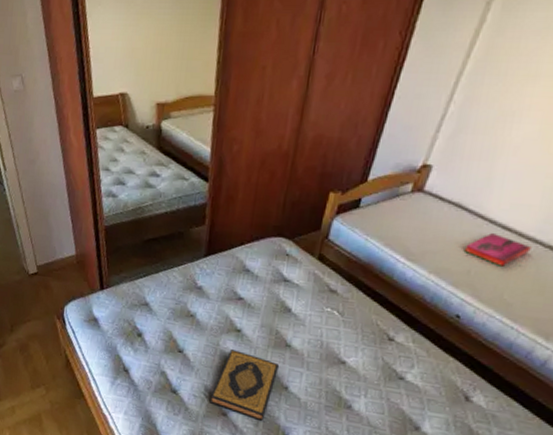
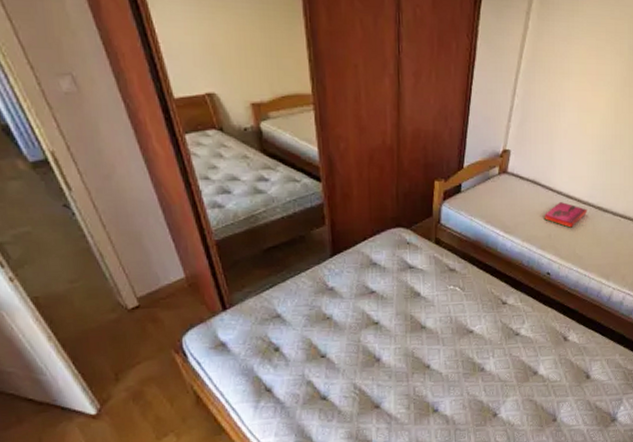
hardback book: present [209,349,280,421] -> none [360,342,419,404]

